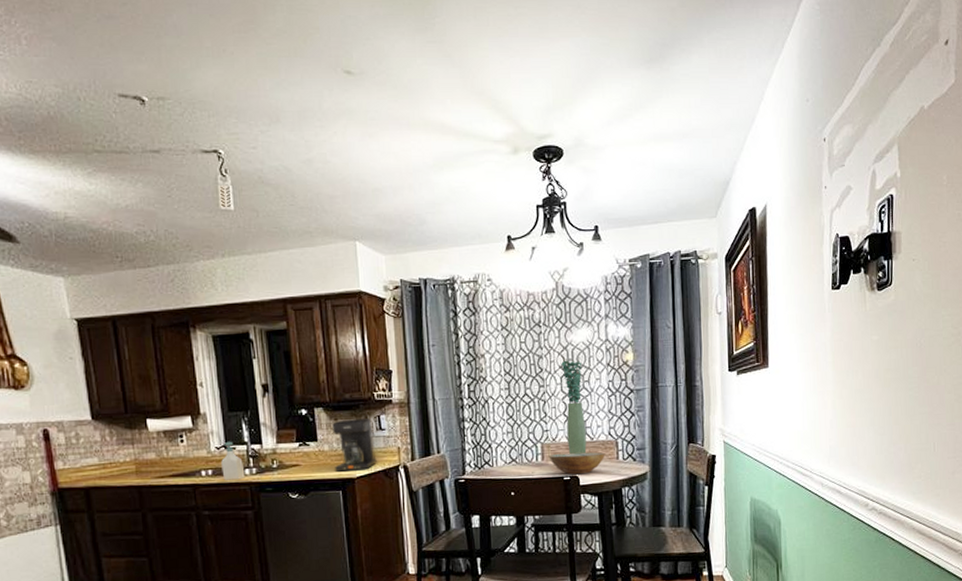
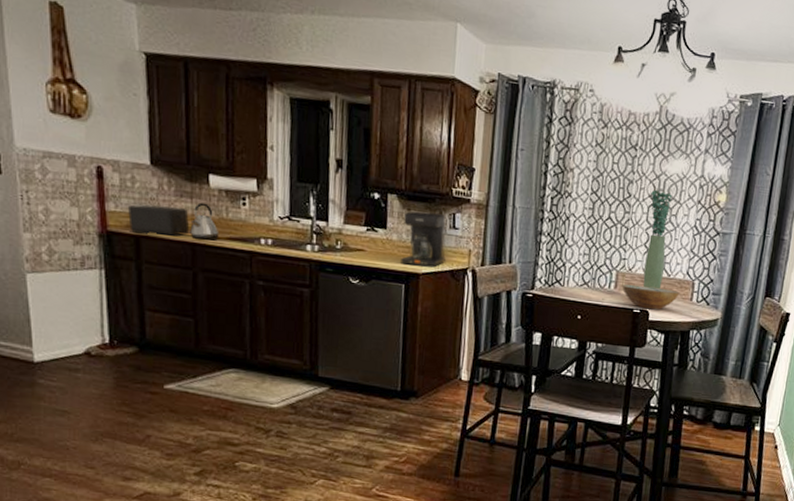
toaster: none [74,455,135,486] -> present [127,204,190,236]
kettle: none [134,446,163,483] -> present [190,202,220,242]
soap bottle: present [221,441,245,481] -> none [282,212,307,255]

